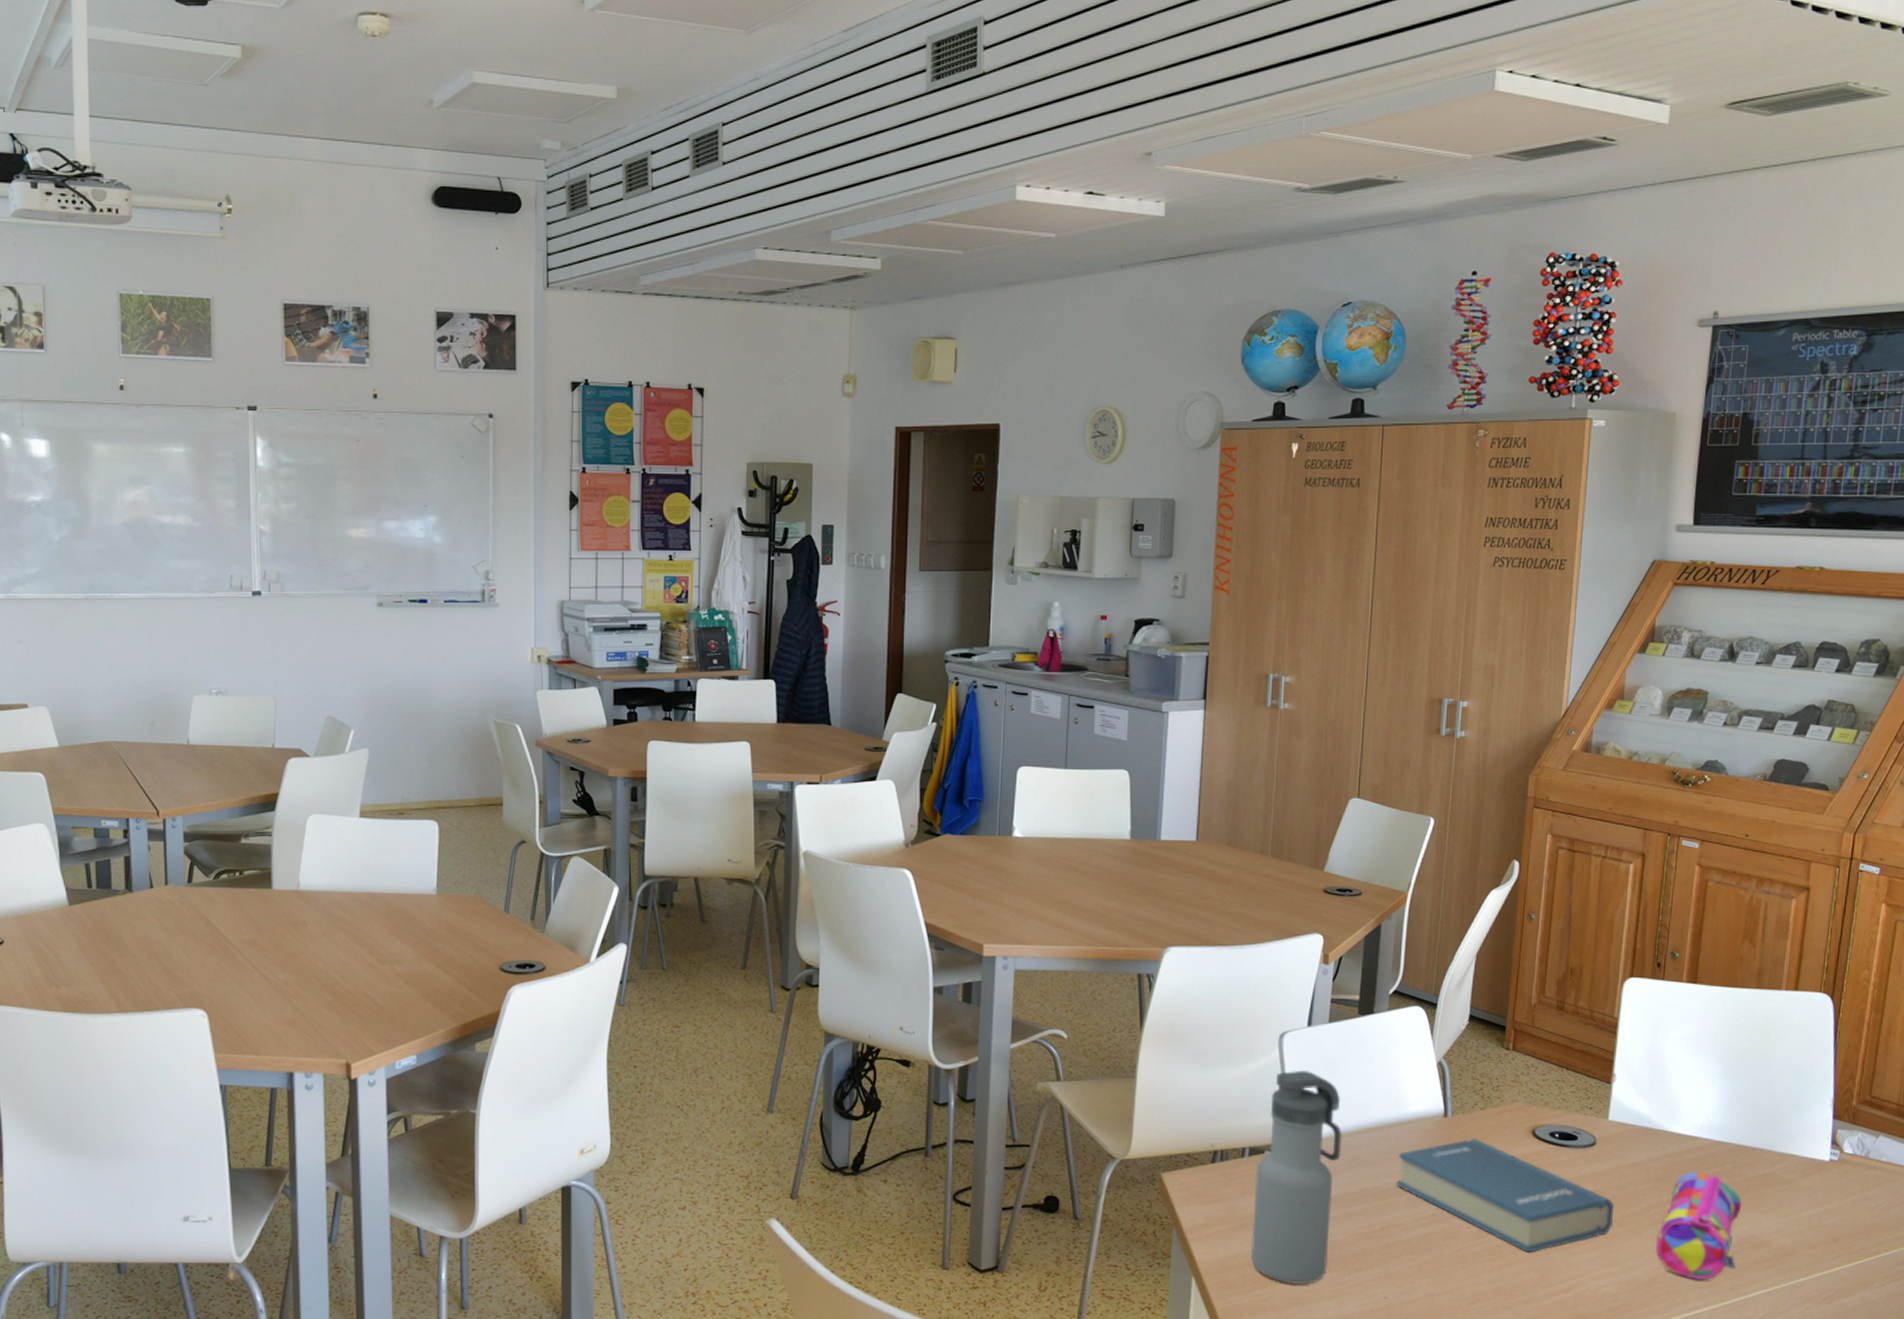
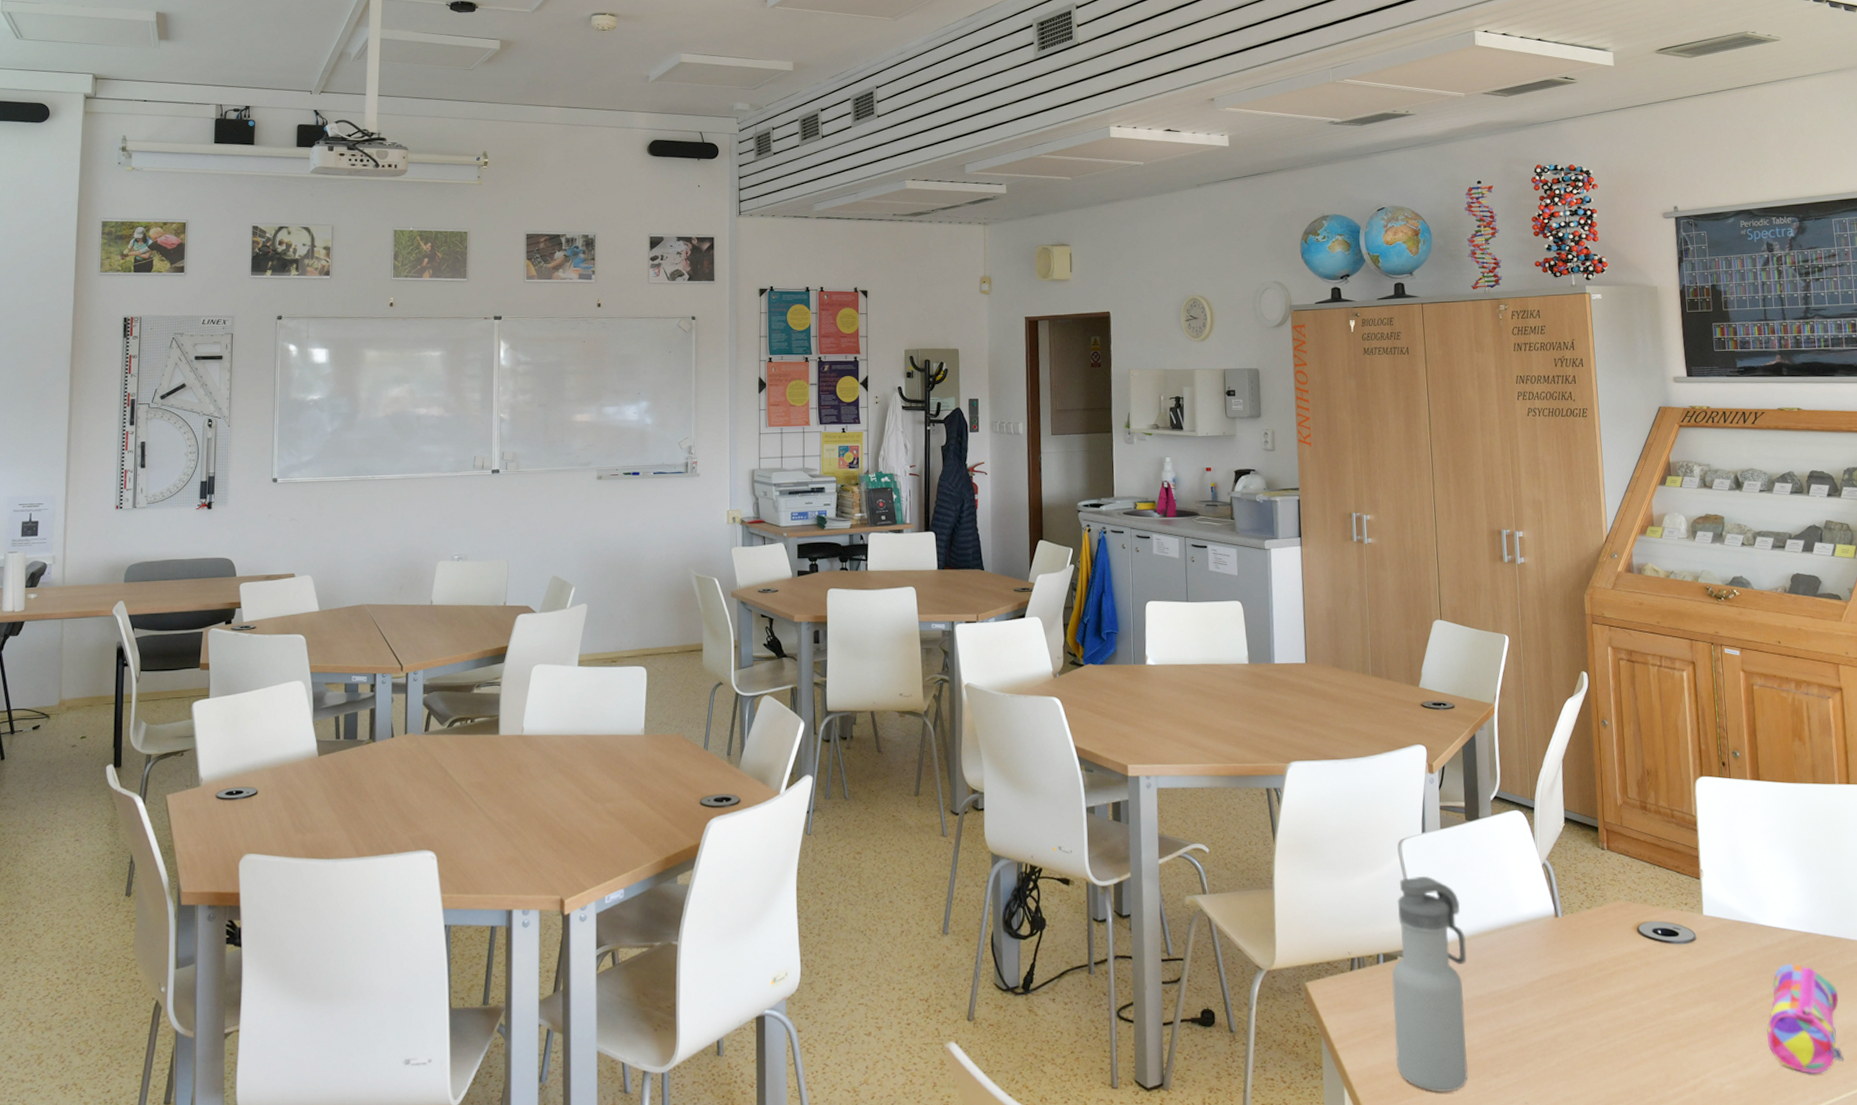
hardback book: present [1397,1138,1614,1252] -> none [1519,937,1725,1051]

